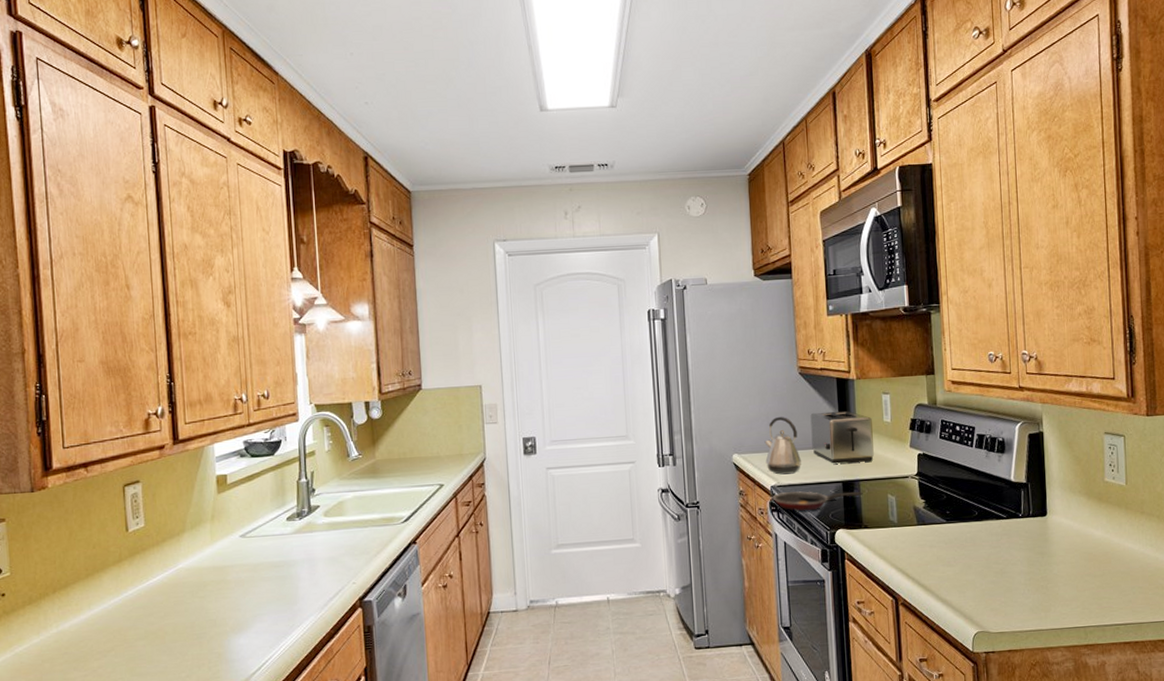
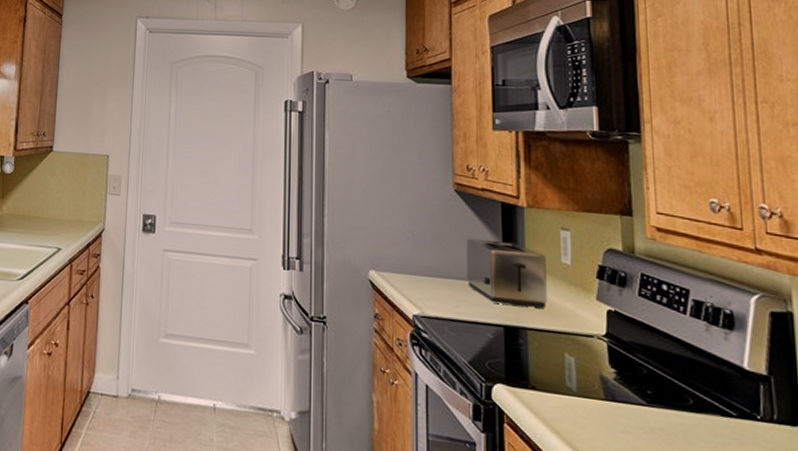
kettle: present [764,417,801,474] -> none [408,236,452,305]
frying pan: present [772,491,863,511] -> none [414,325,531,354]

